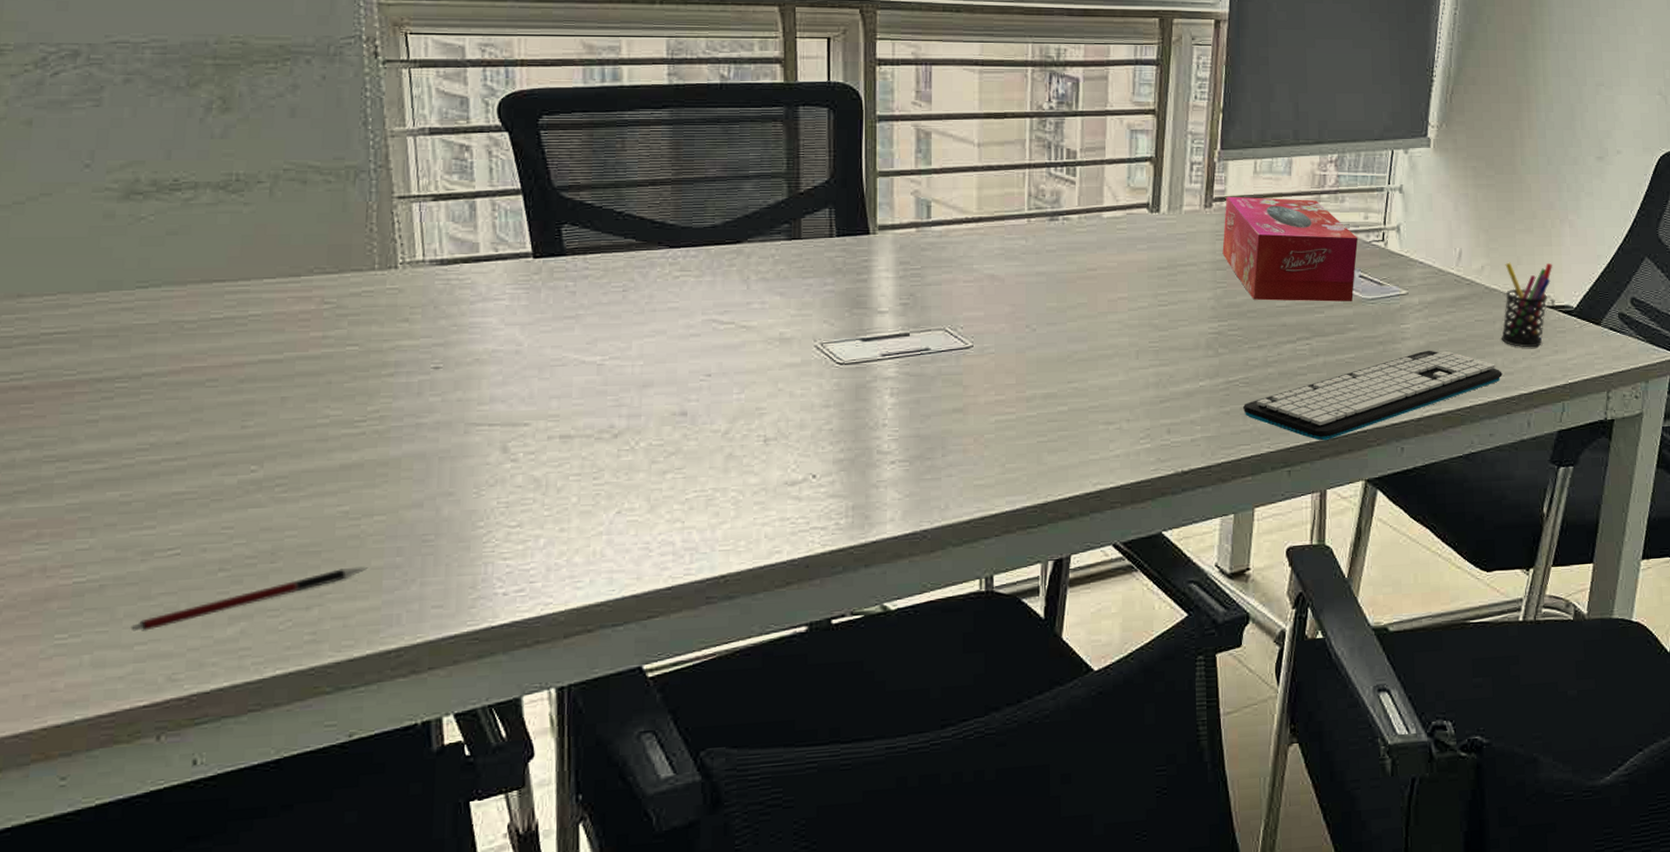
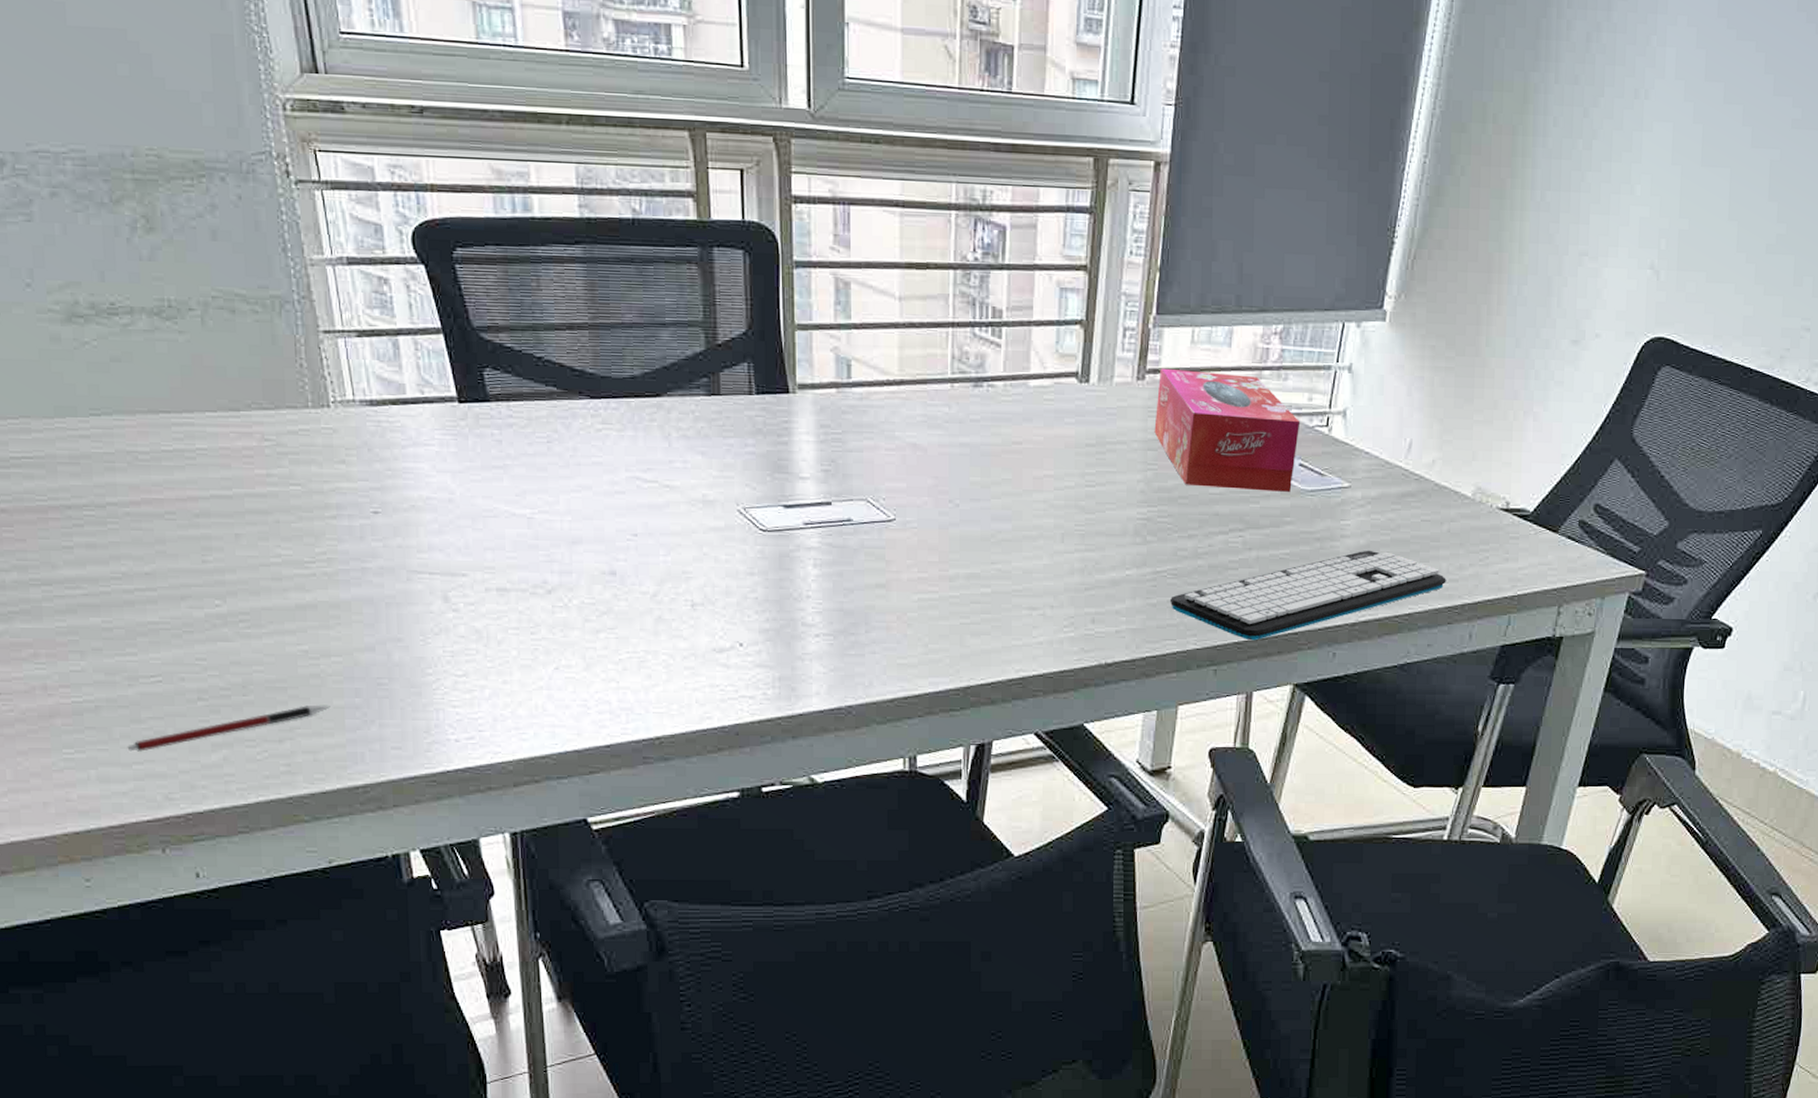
pen holder: present [1501,262,1552,348] -> none [1447,457,1511,554]

